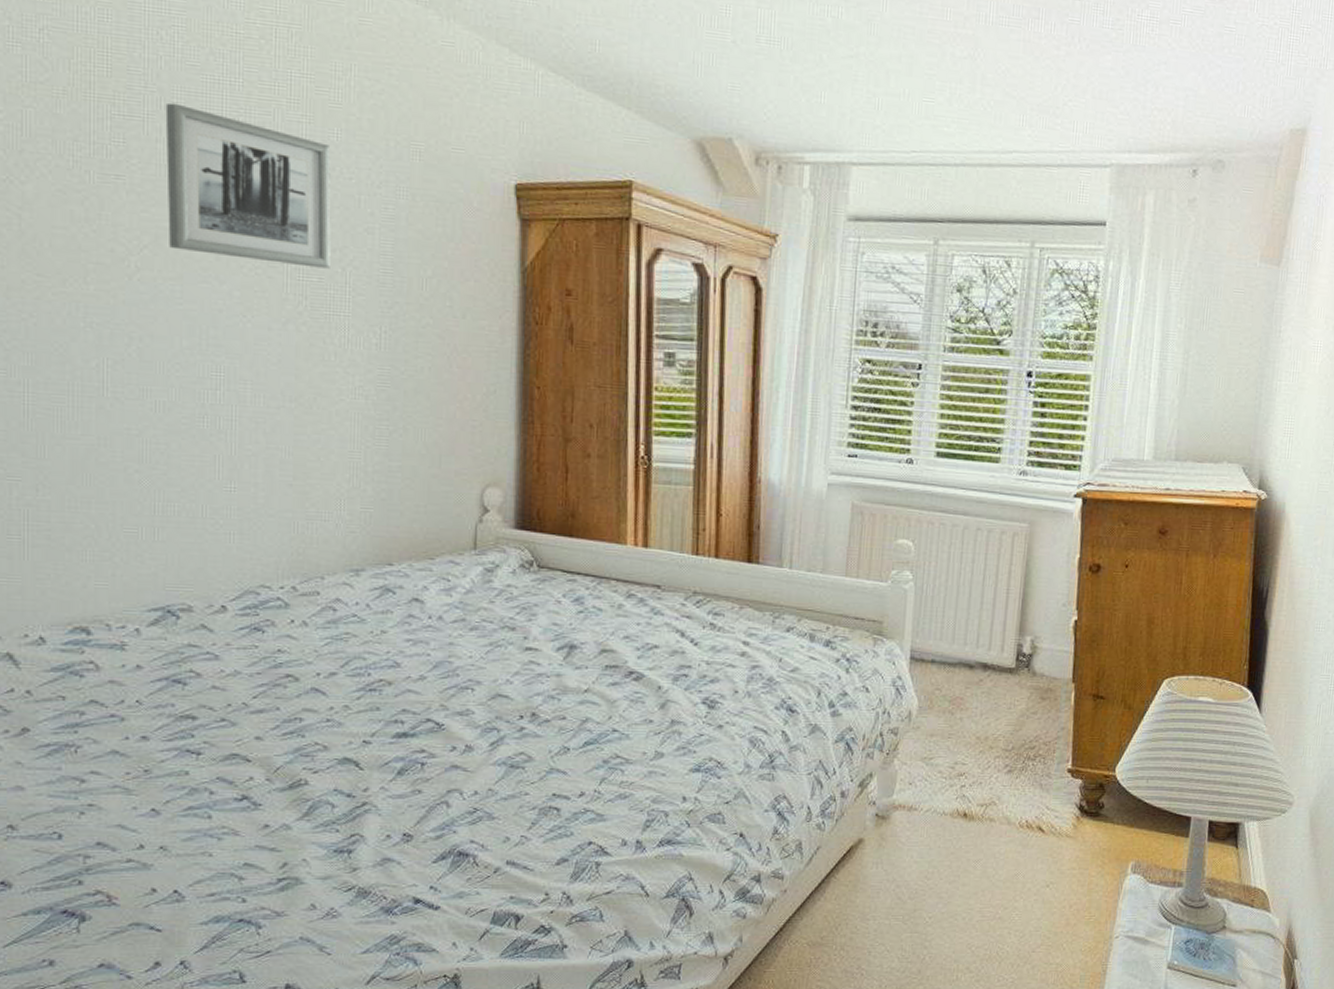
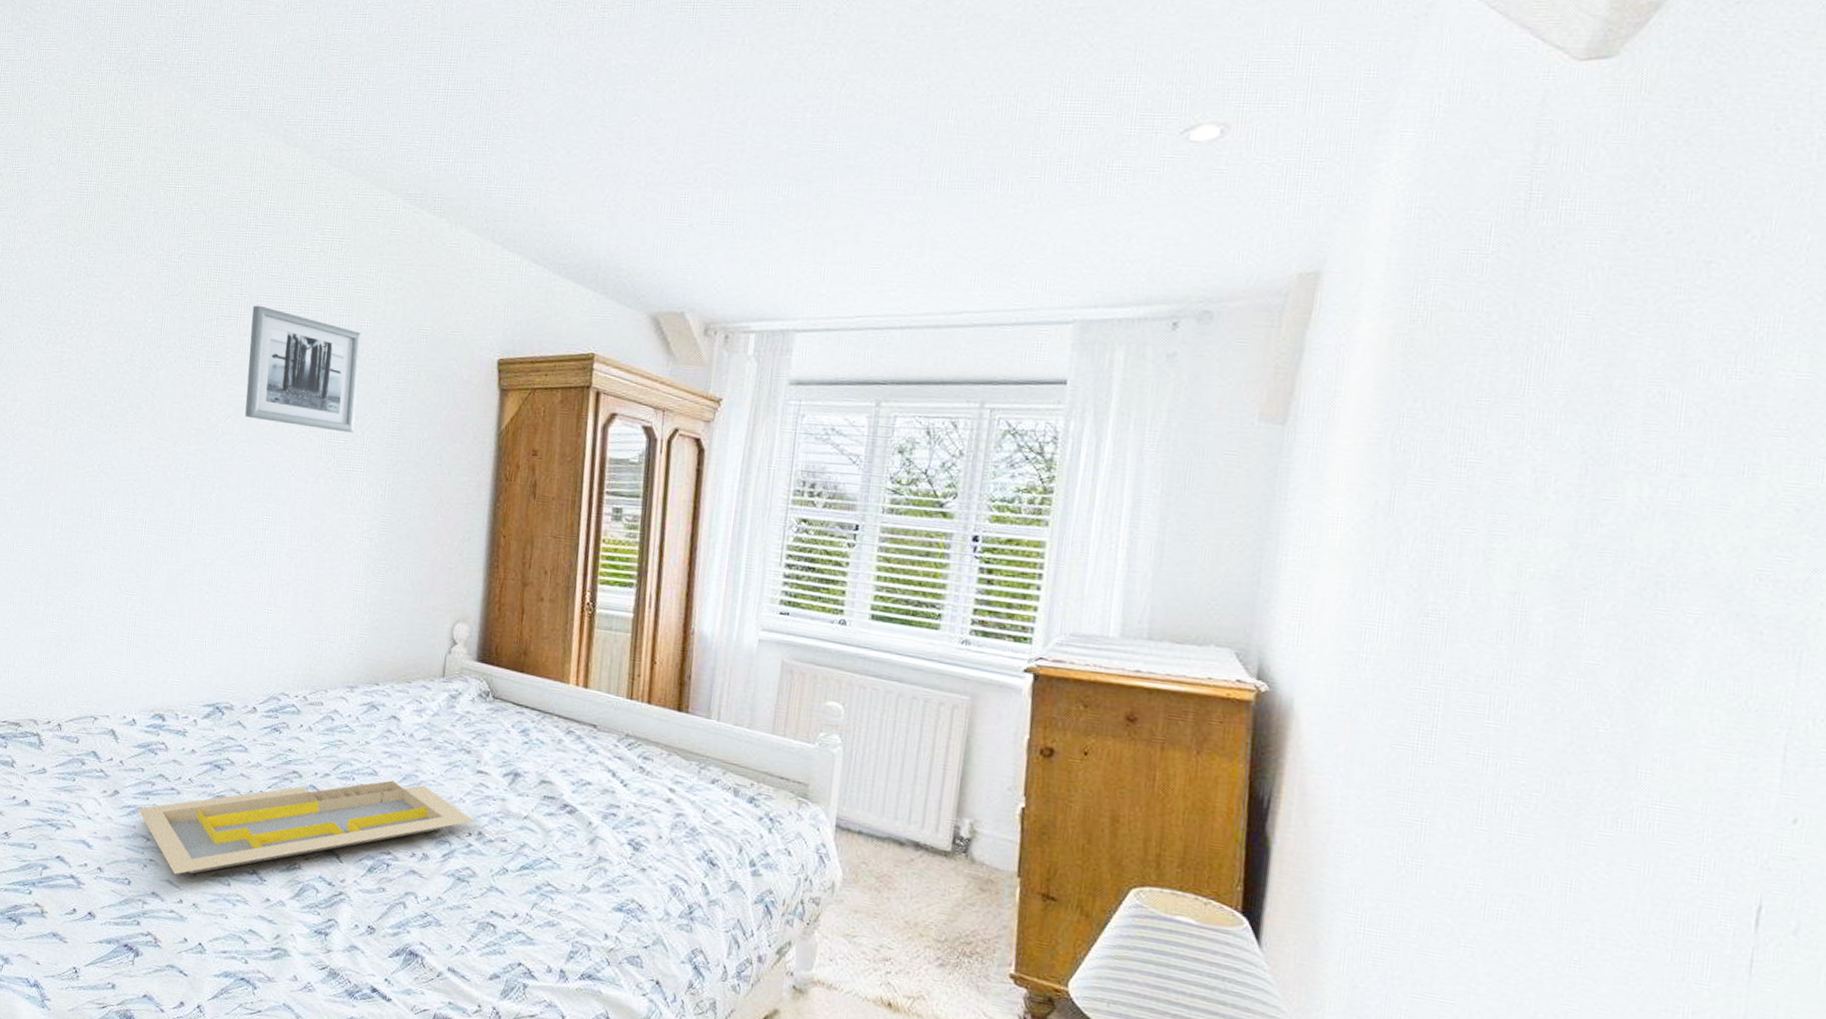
serving tray: none [61,670,527,817] -> present [137,780,475,875]

